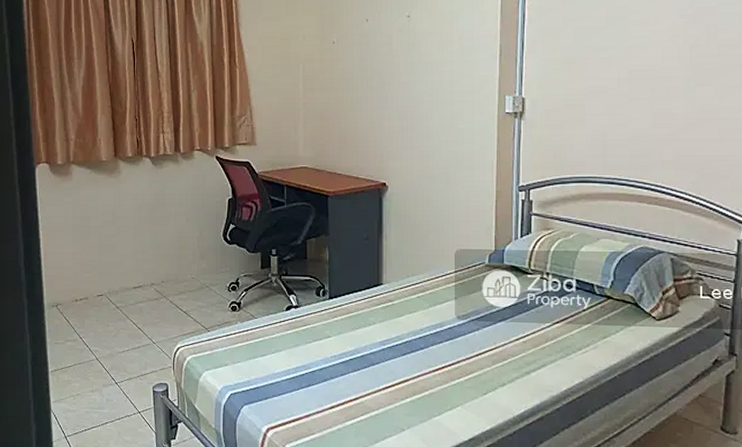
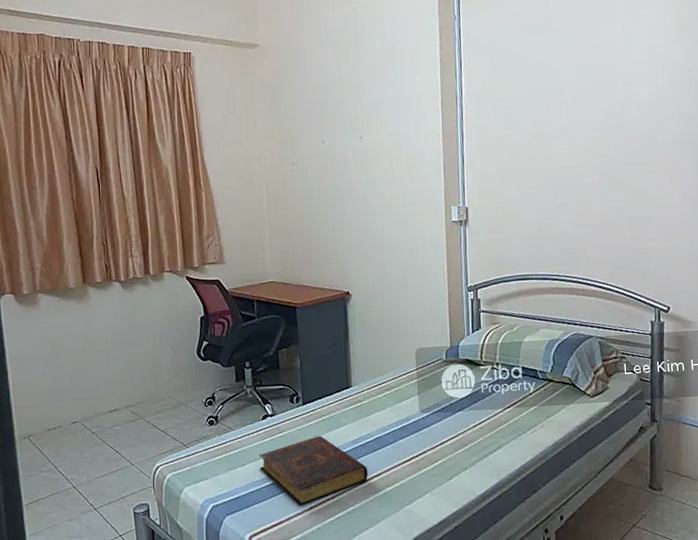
book: none [280,333,394,404] -> present [259,435,368,506]

